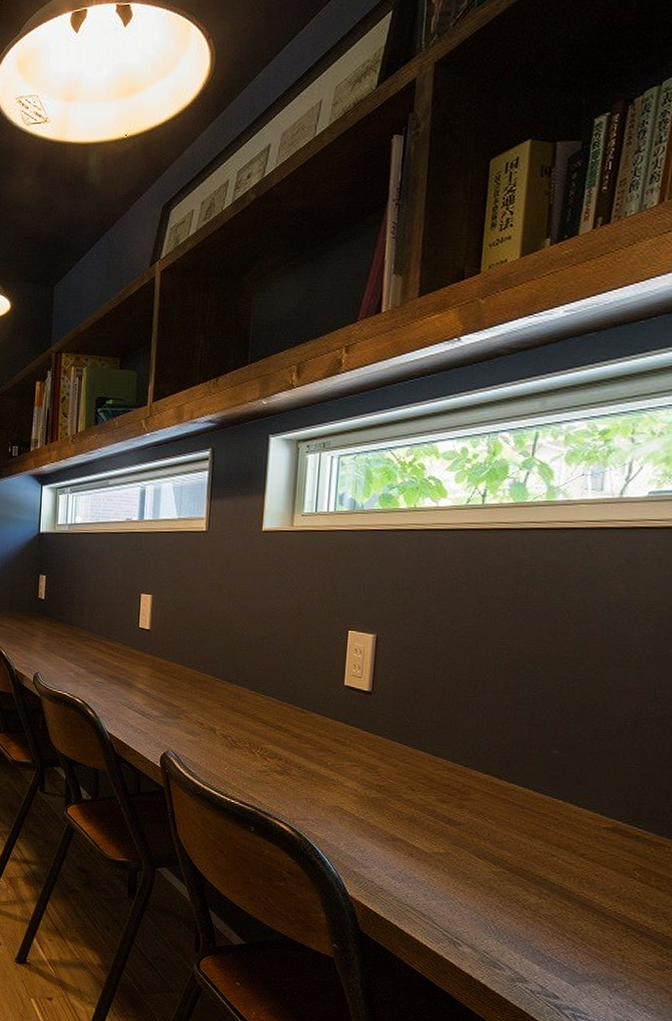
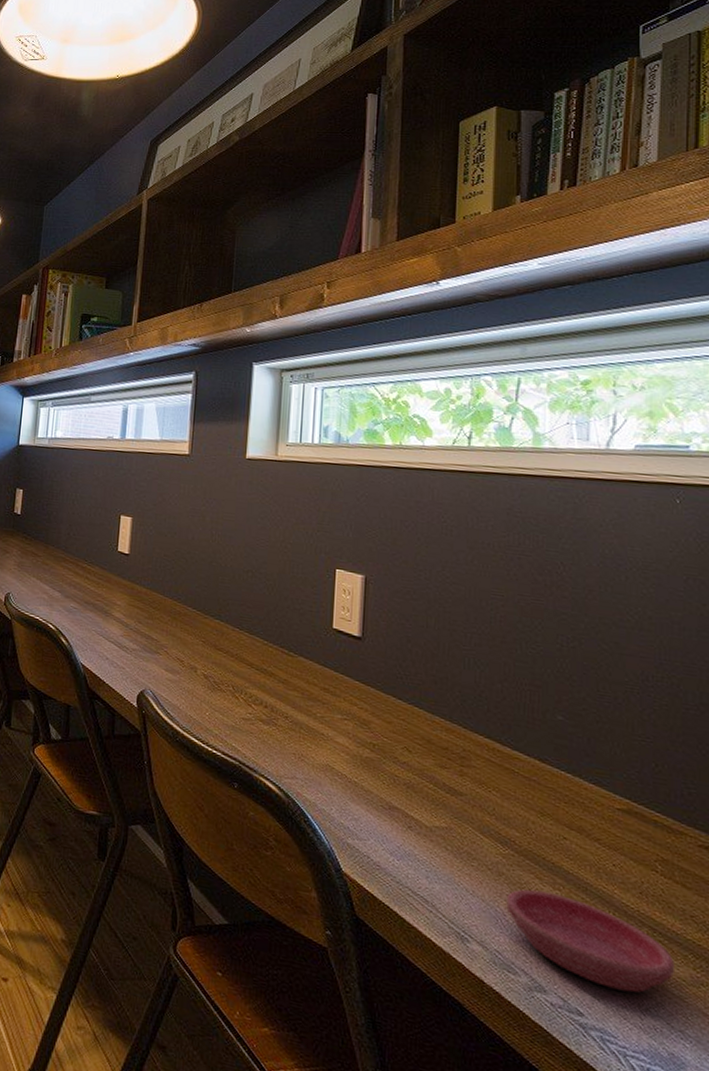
saucer: none [495,899,644,978] -> present [506,889,674,993]

